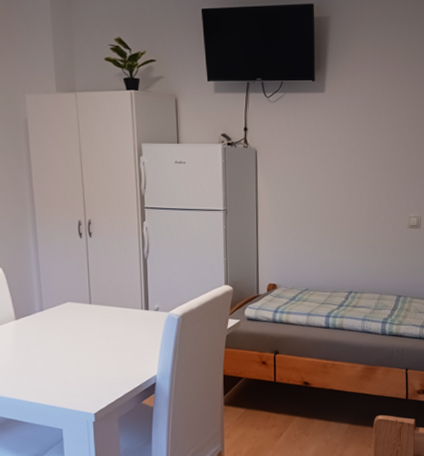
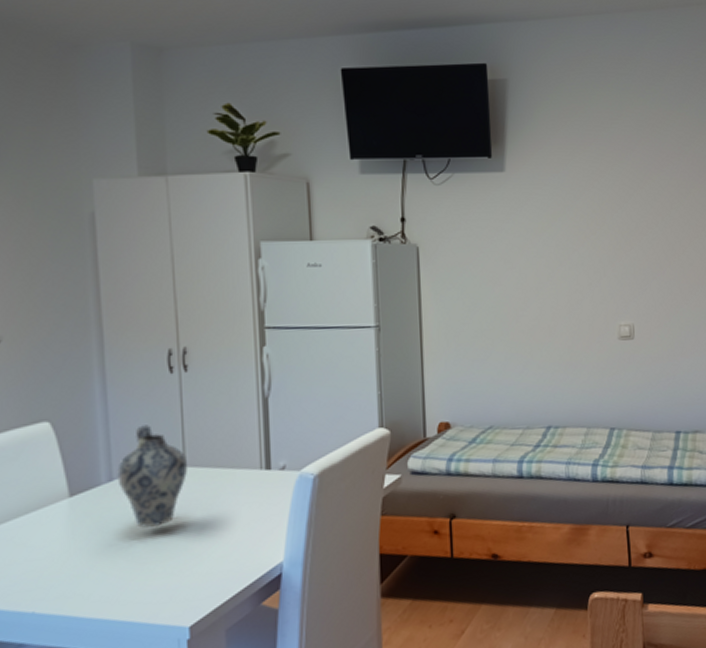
ceramic jug: none [46,273,93,344] -> present [117,425,188,528]

